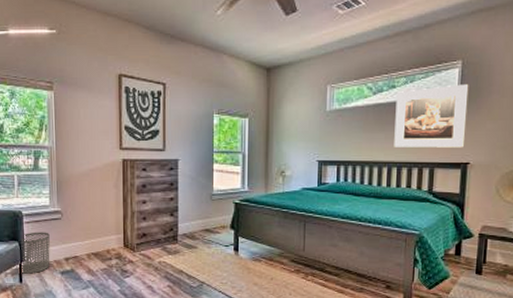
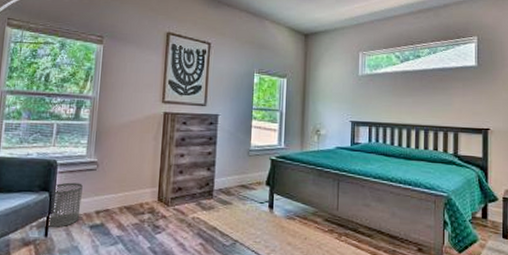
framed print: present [394,84,469,148] -> none [421,57,485,115]

